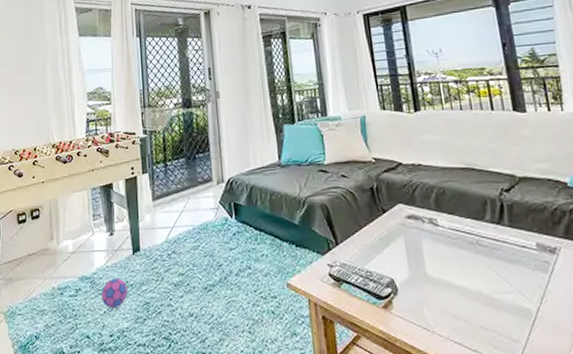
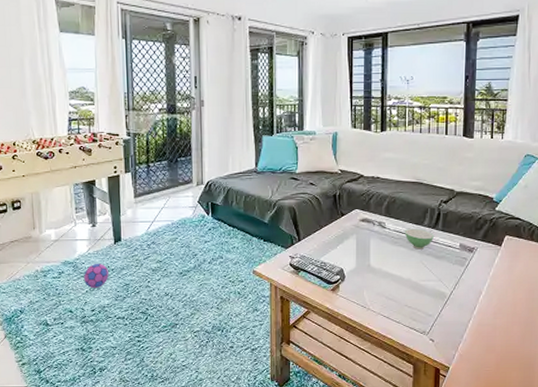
bowl: none [462,224,502,252] -> present [404,228,435,250]

